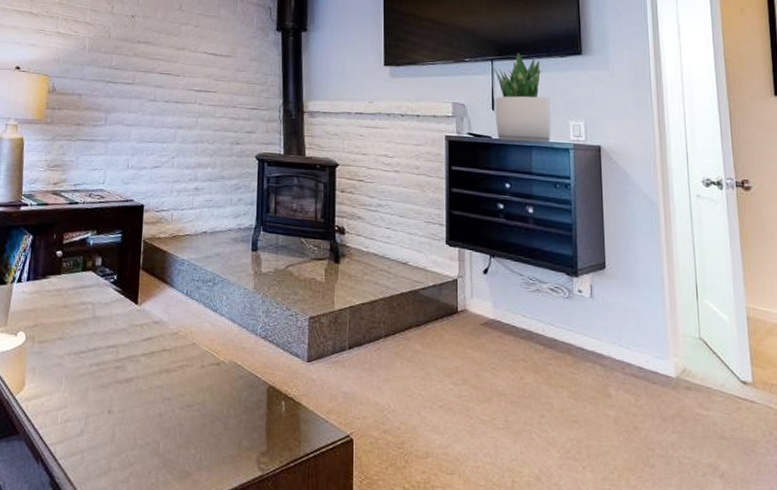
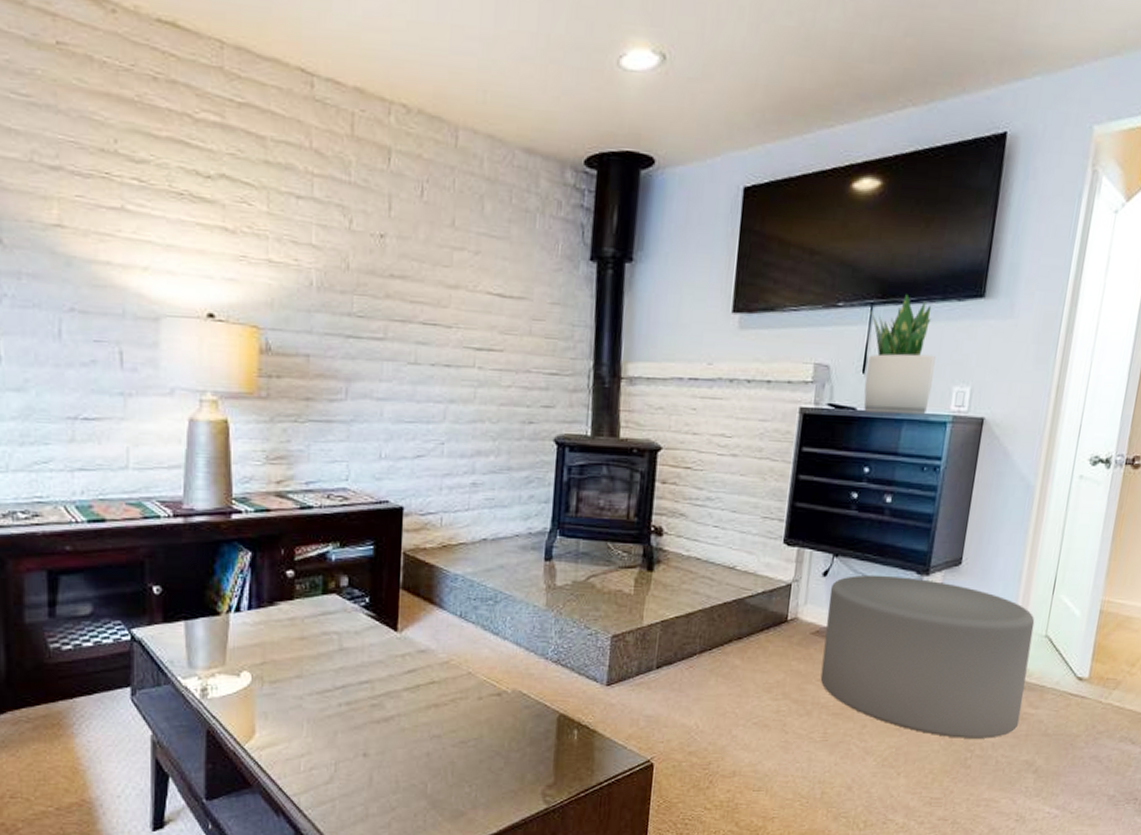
pouf: none [492,274,693,438] -> present [820,574,1035,739]

